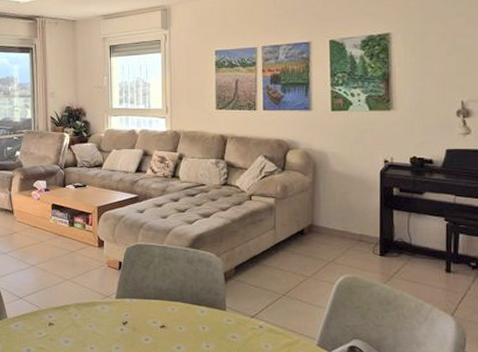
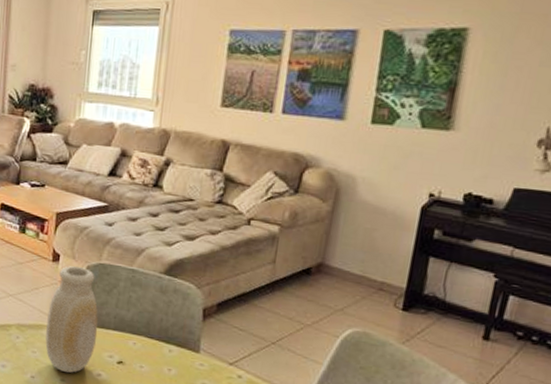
vase: none [99,249,142,341] -> present [45,266,98,373]

